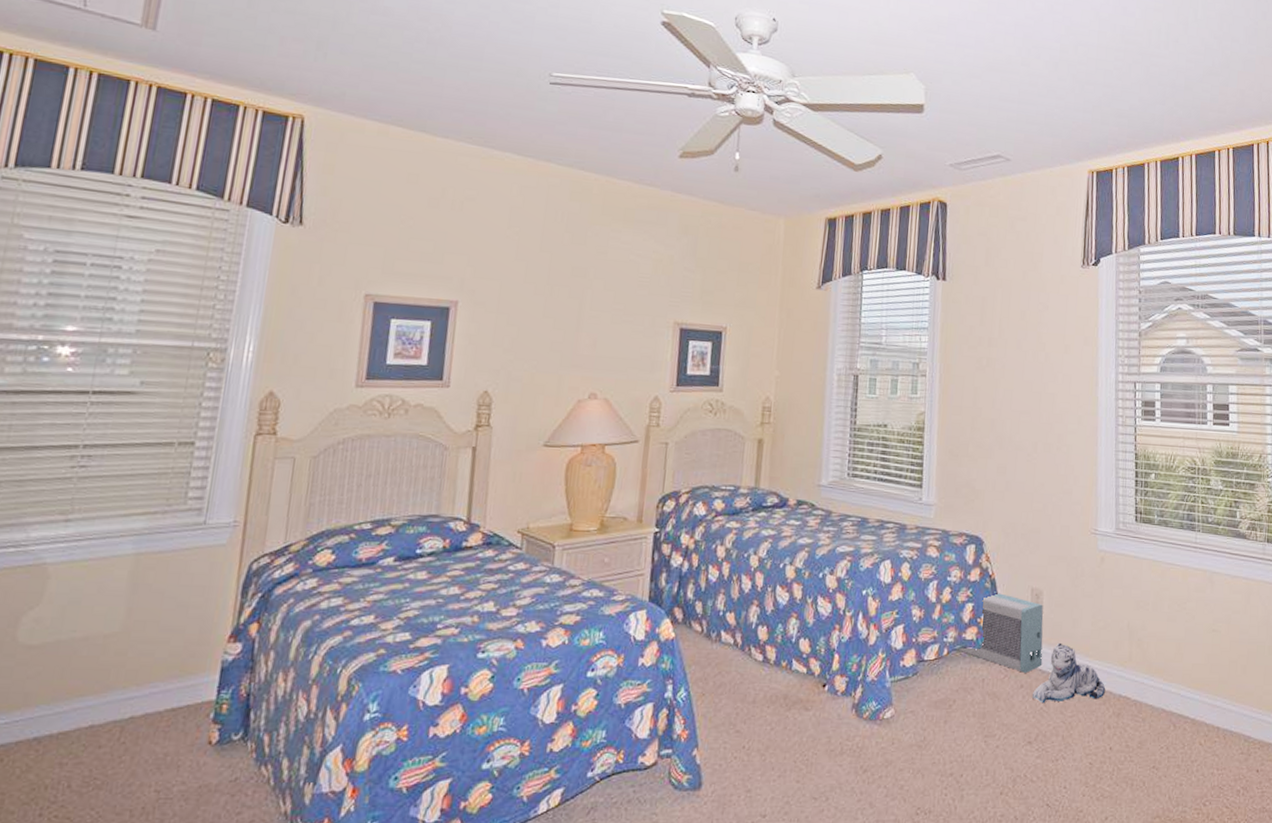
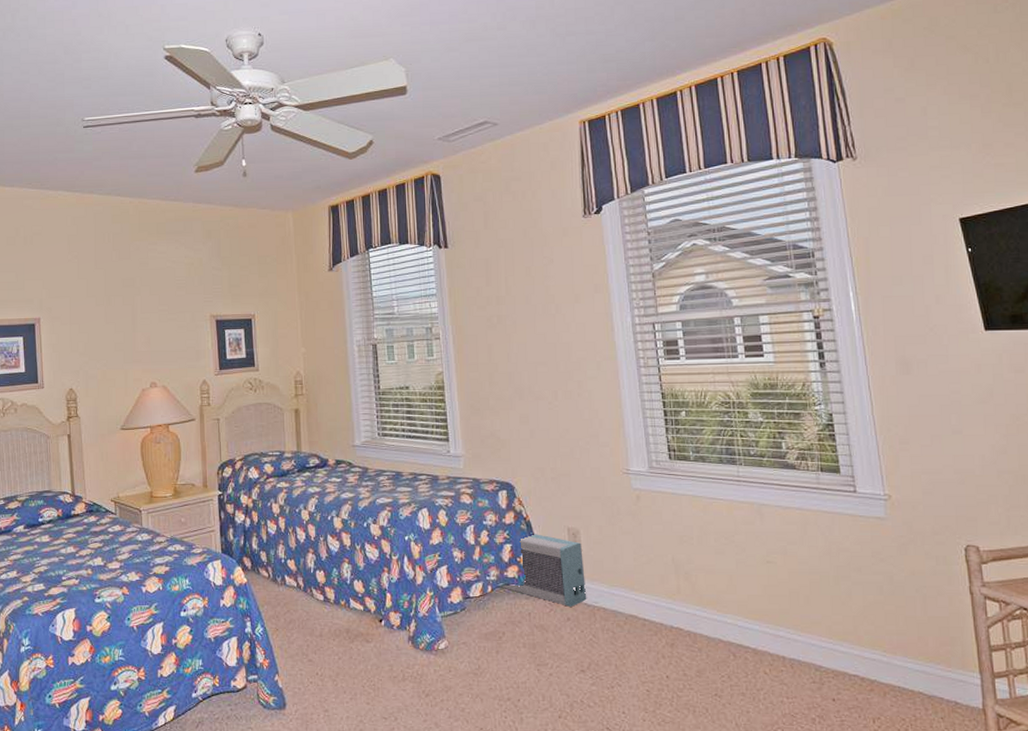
plush toy: present [1031,642,1106,702] -> none [579,578,656,634]

